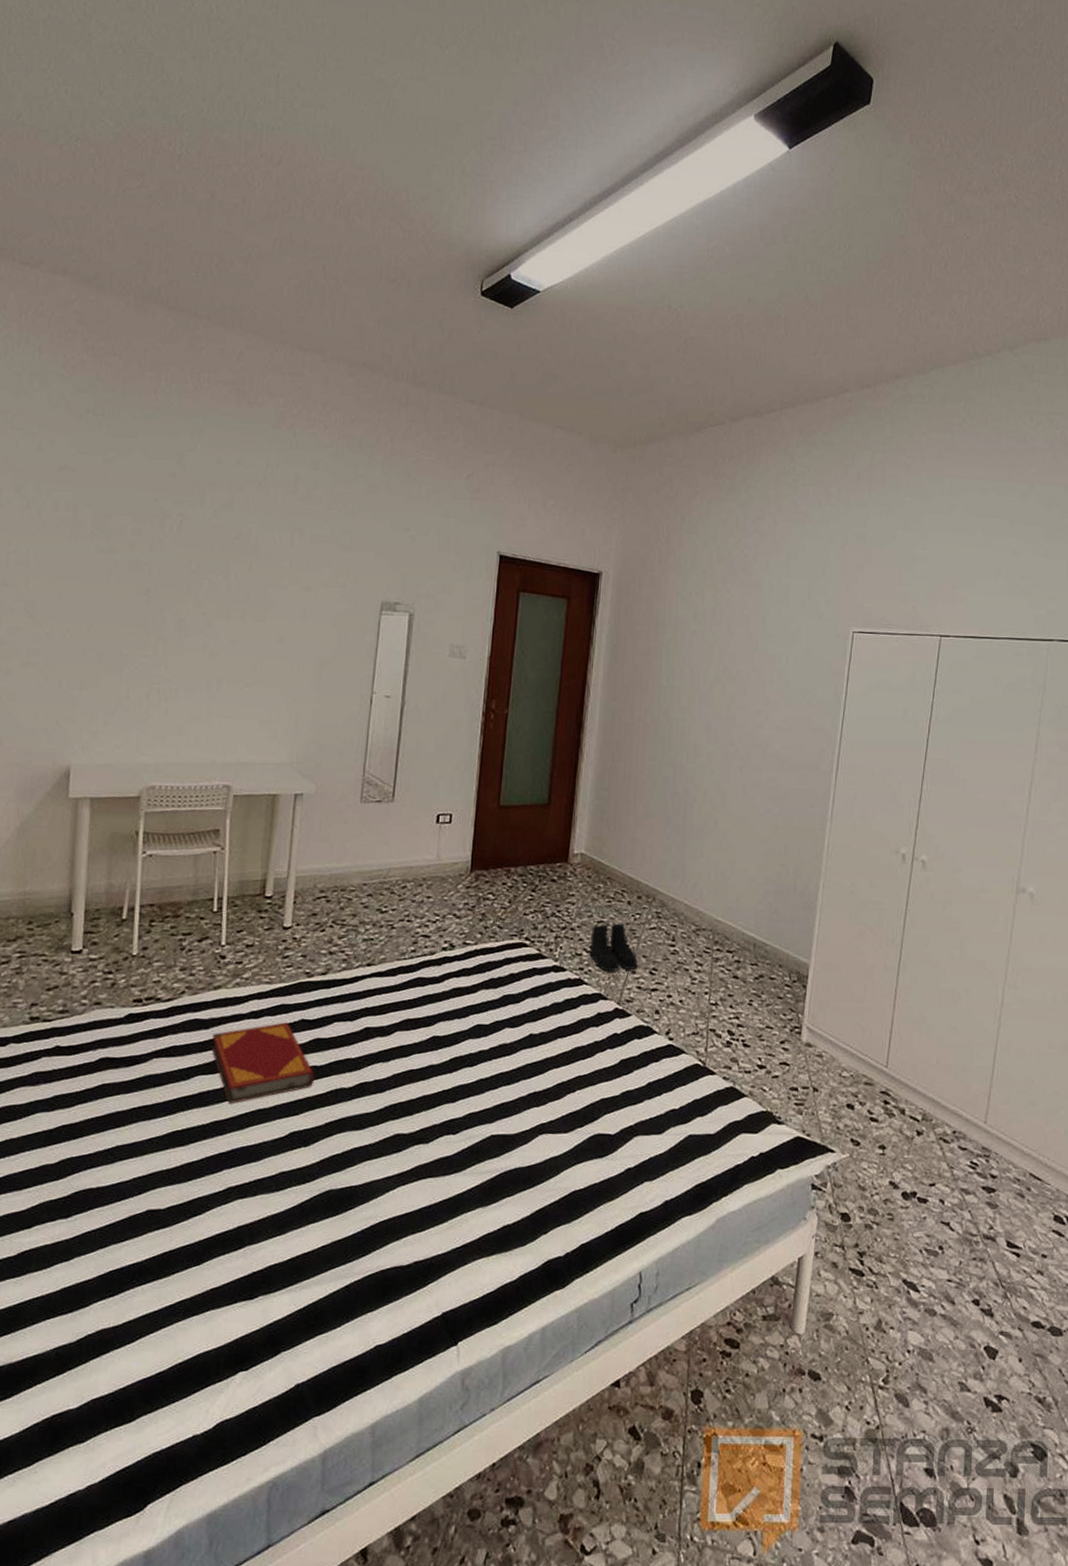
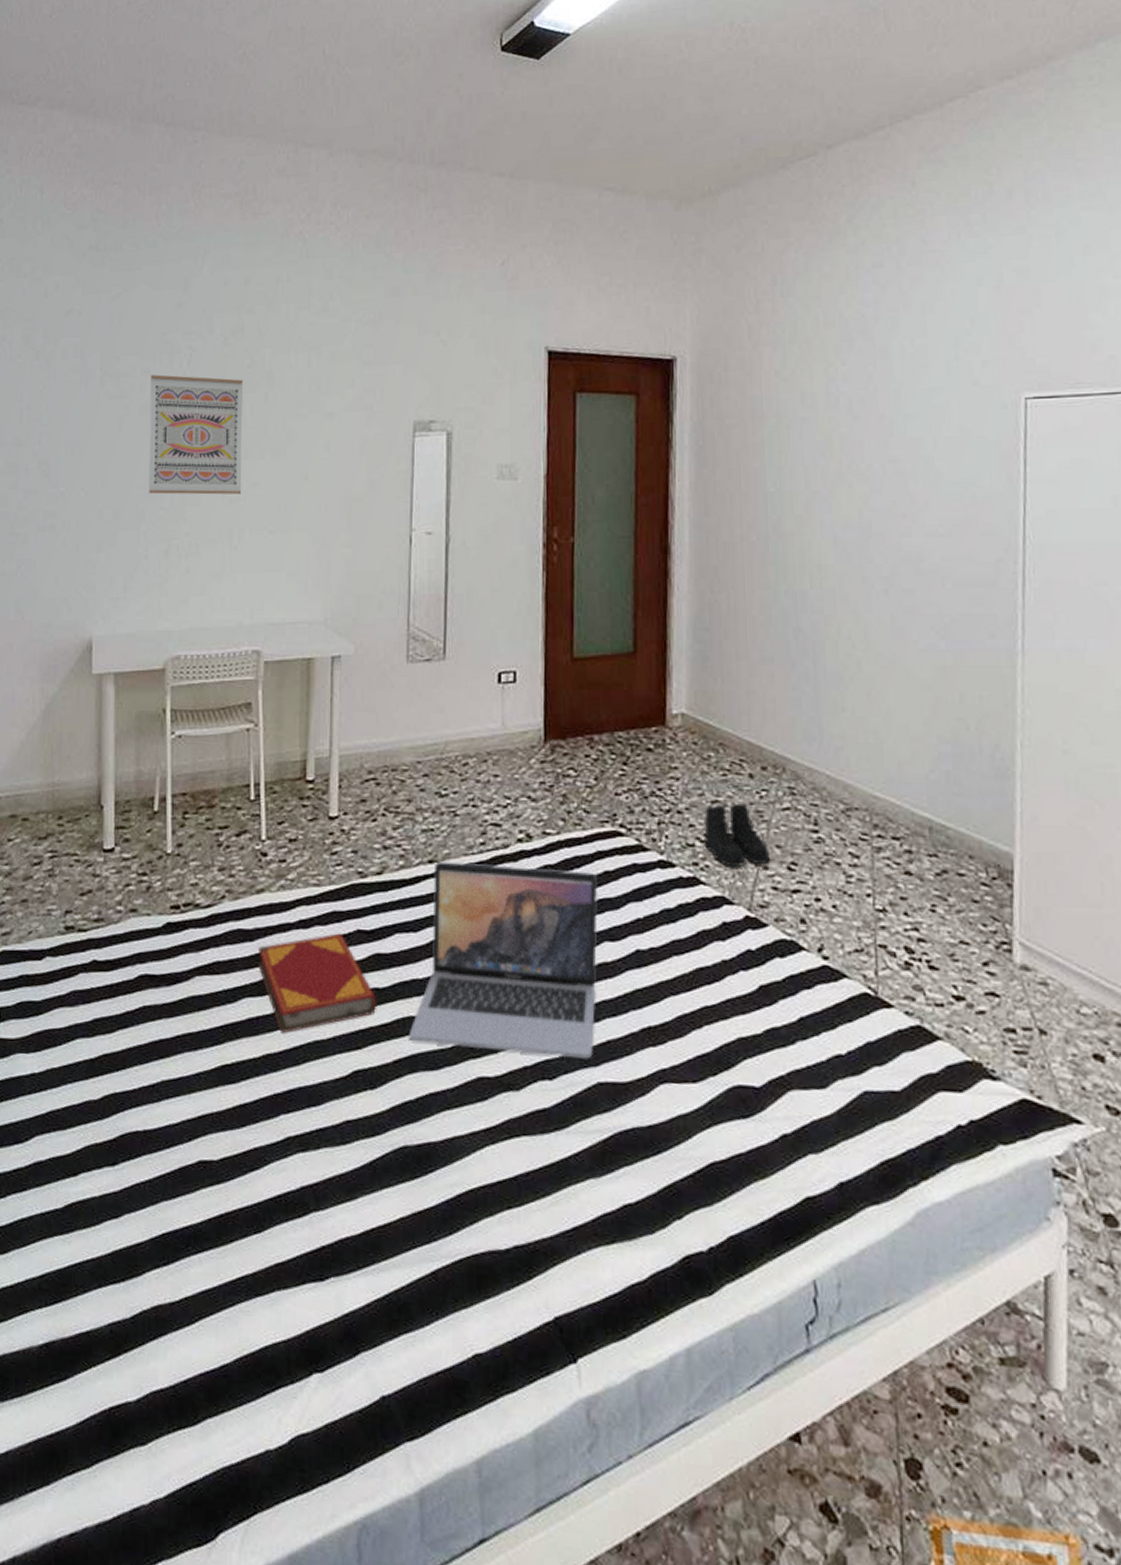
wall art: none [133,535,229,649] -> present [149,374,243,495]
laptop: none [339,964,504,1118] -> present [408,861,598,1060]

